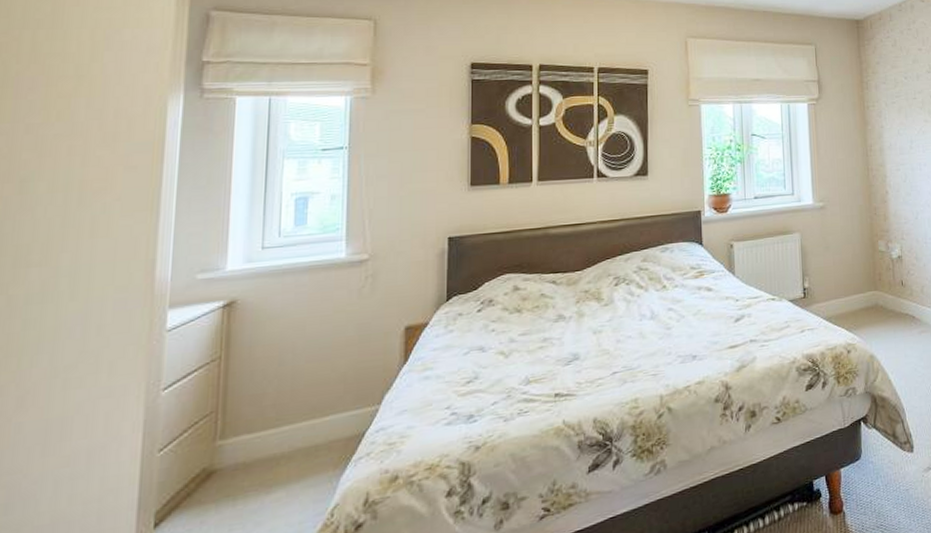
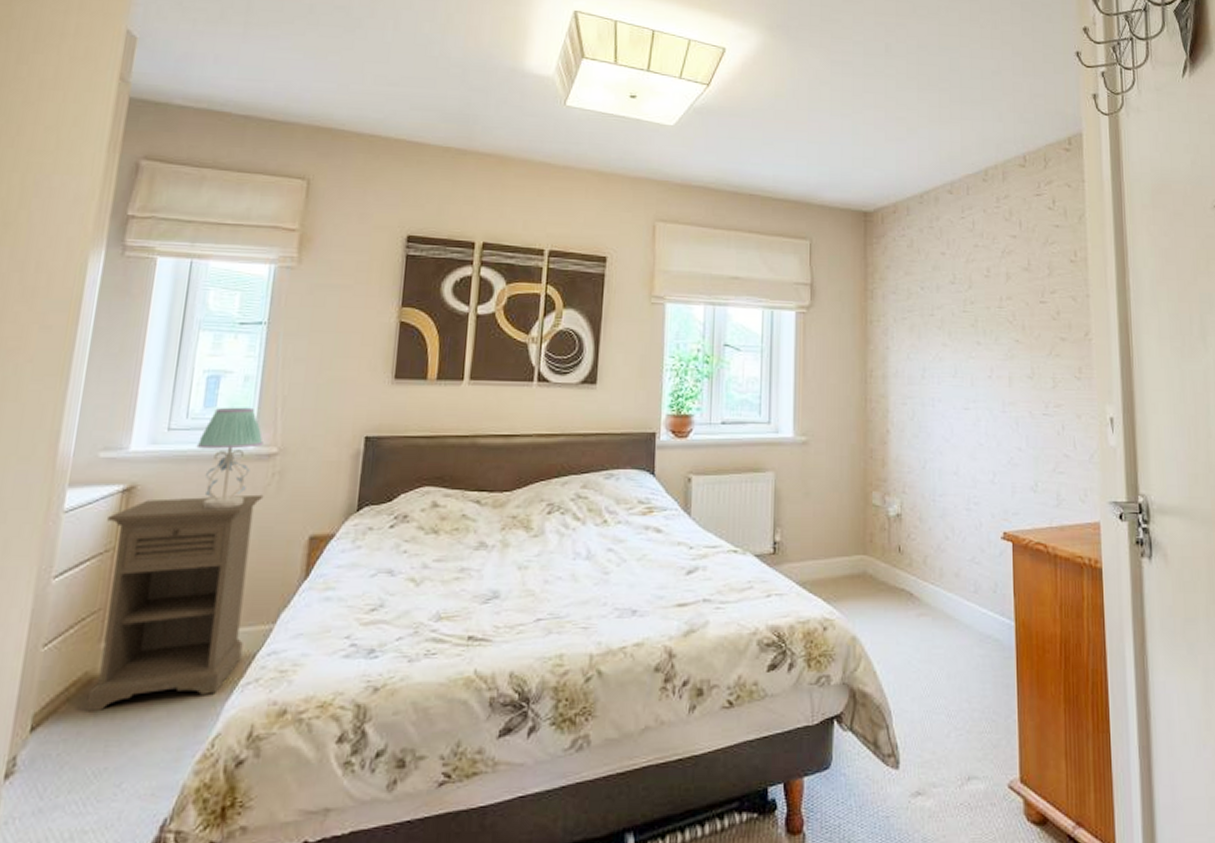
nightstand: none [206,296,359,504] -> present [85,494,264,712]
table lamp: none [291,222,354,314] -> present [196,407,263,509]

